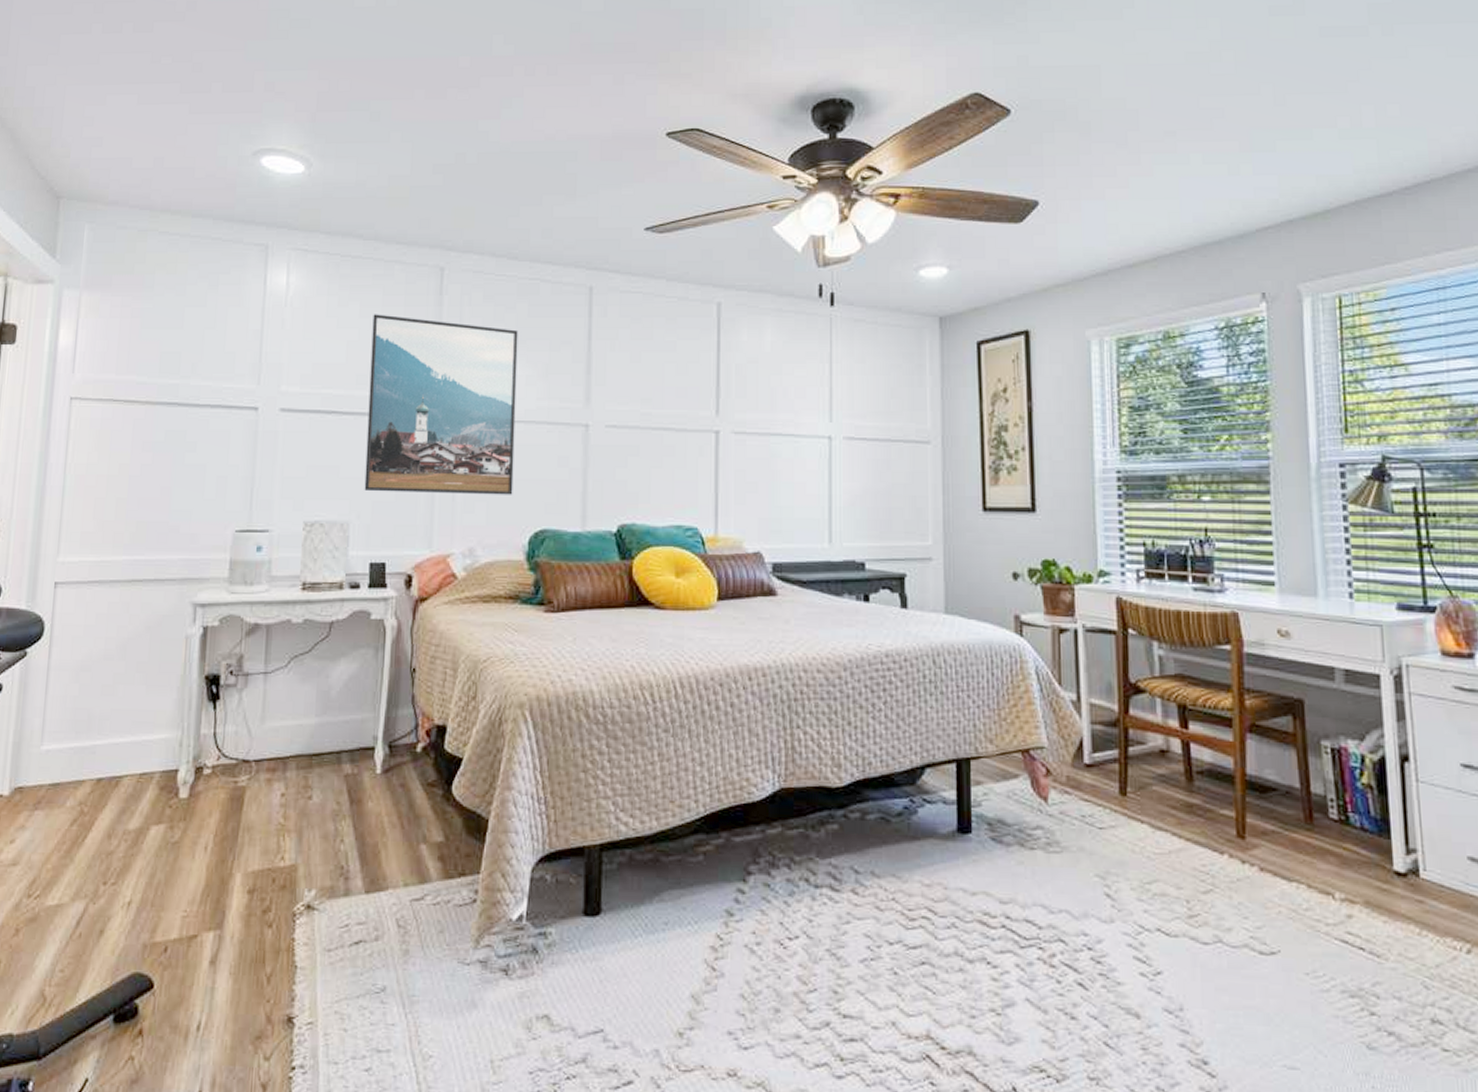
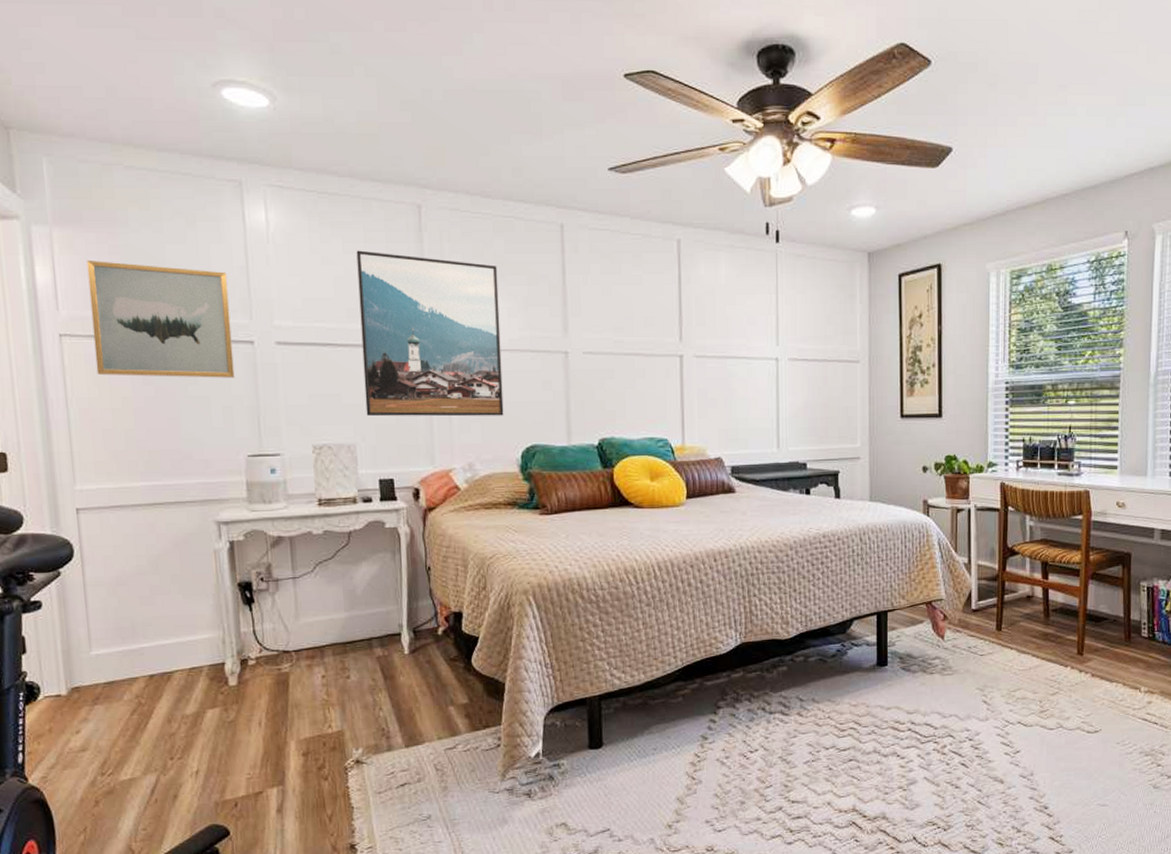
wall art: none [99,324,241,446] -> present [86,261,235,378]

